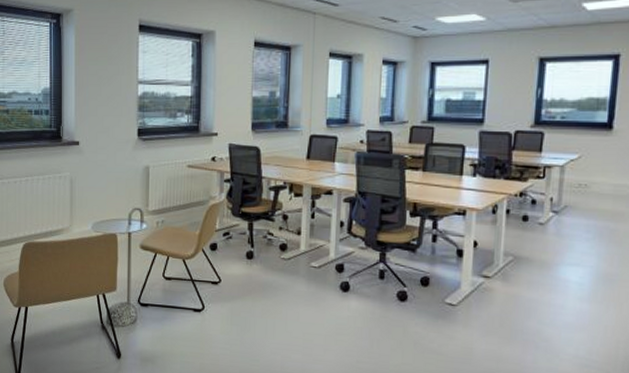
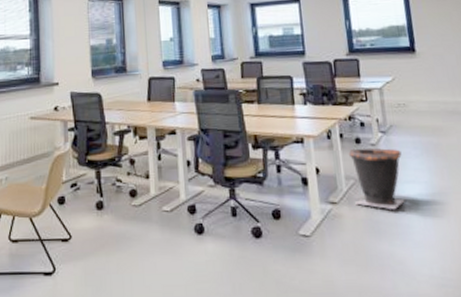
waste bin: none [510,224,571,289] -> present [347,147,405,209]

